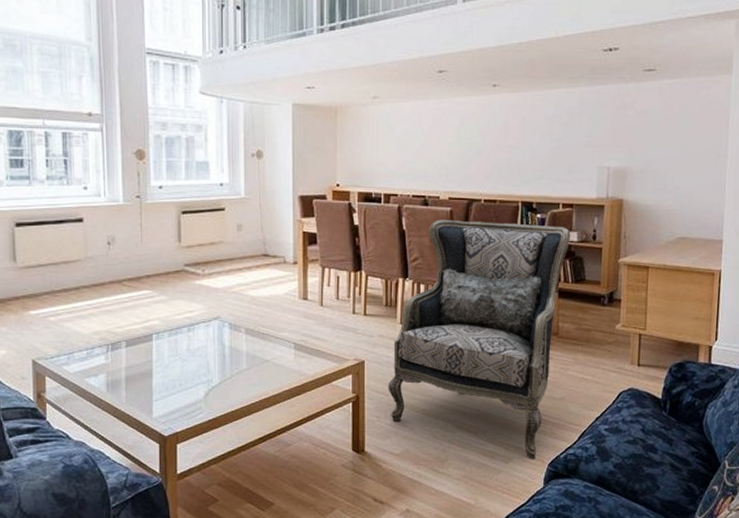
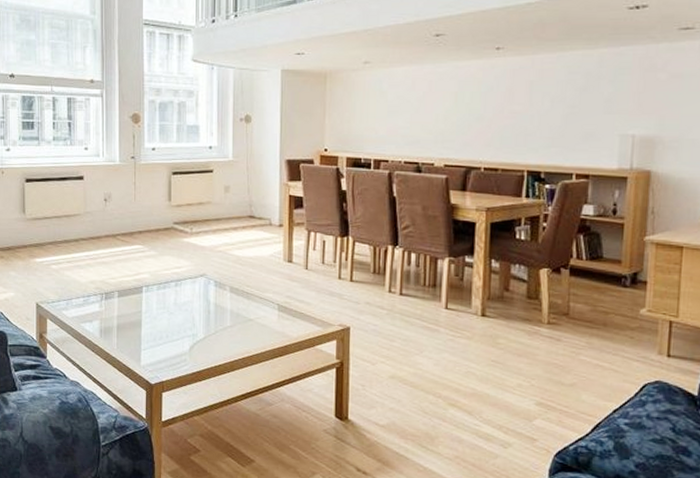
armchair: present [388,219,571,459] -> none [374,187,586,448]

